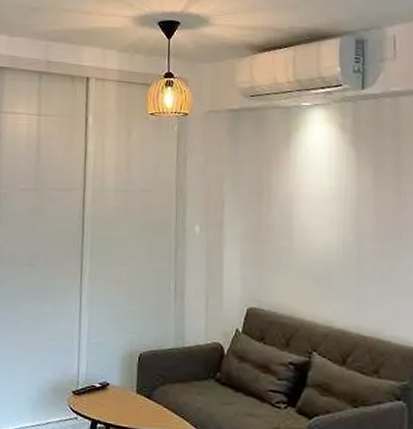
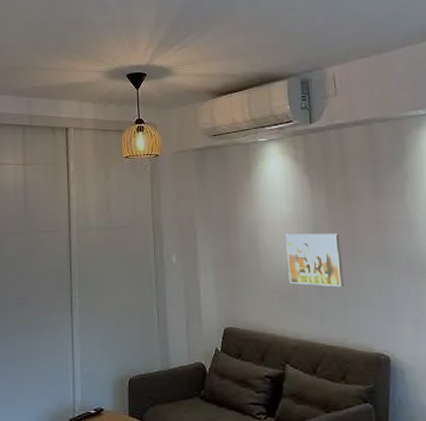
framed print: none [323,210,386,273] -> present [286,233,344,286]

